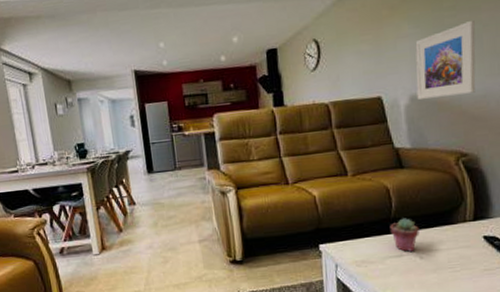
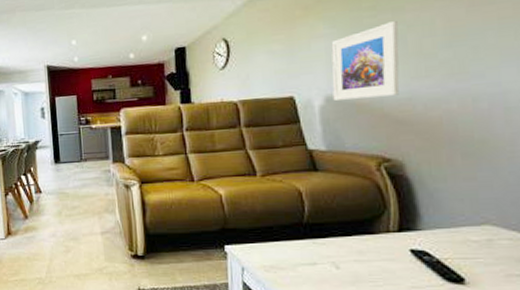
potted succulent: present [390,218,420,252] -> none [302,224,336,260]

